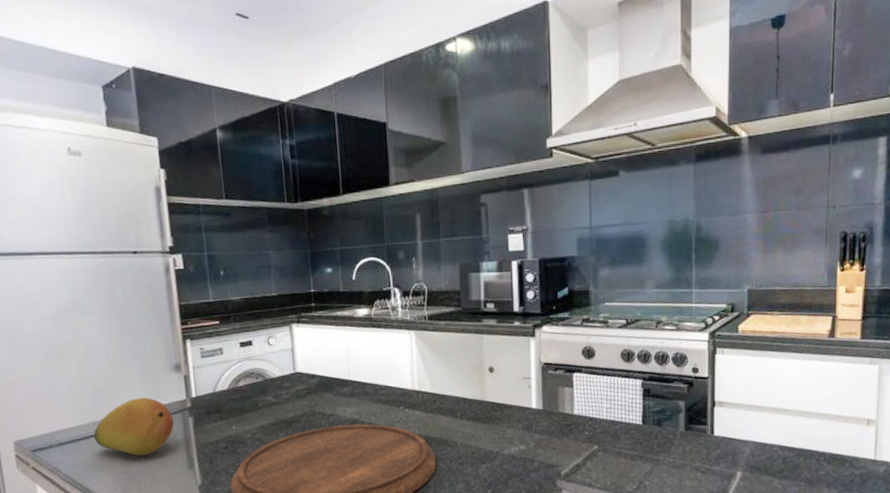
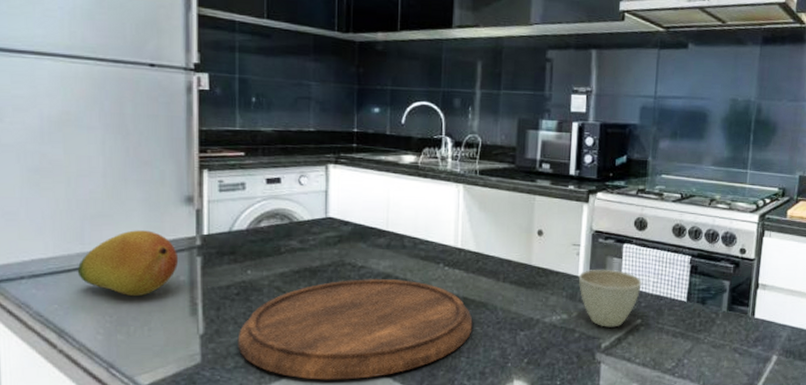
cup: none [532,399,595,455] -> present [578,269,642,327]

